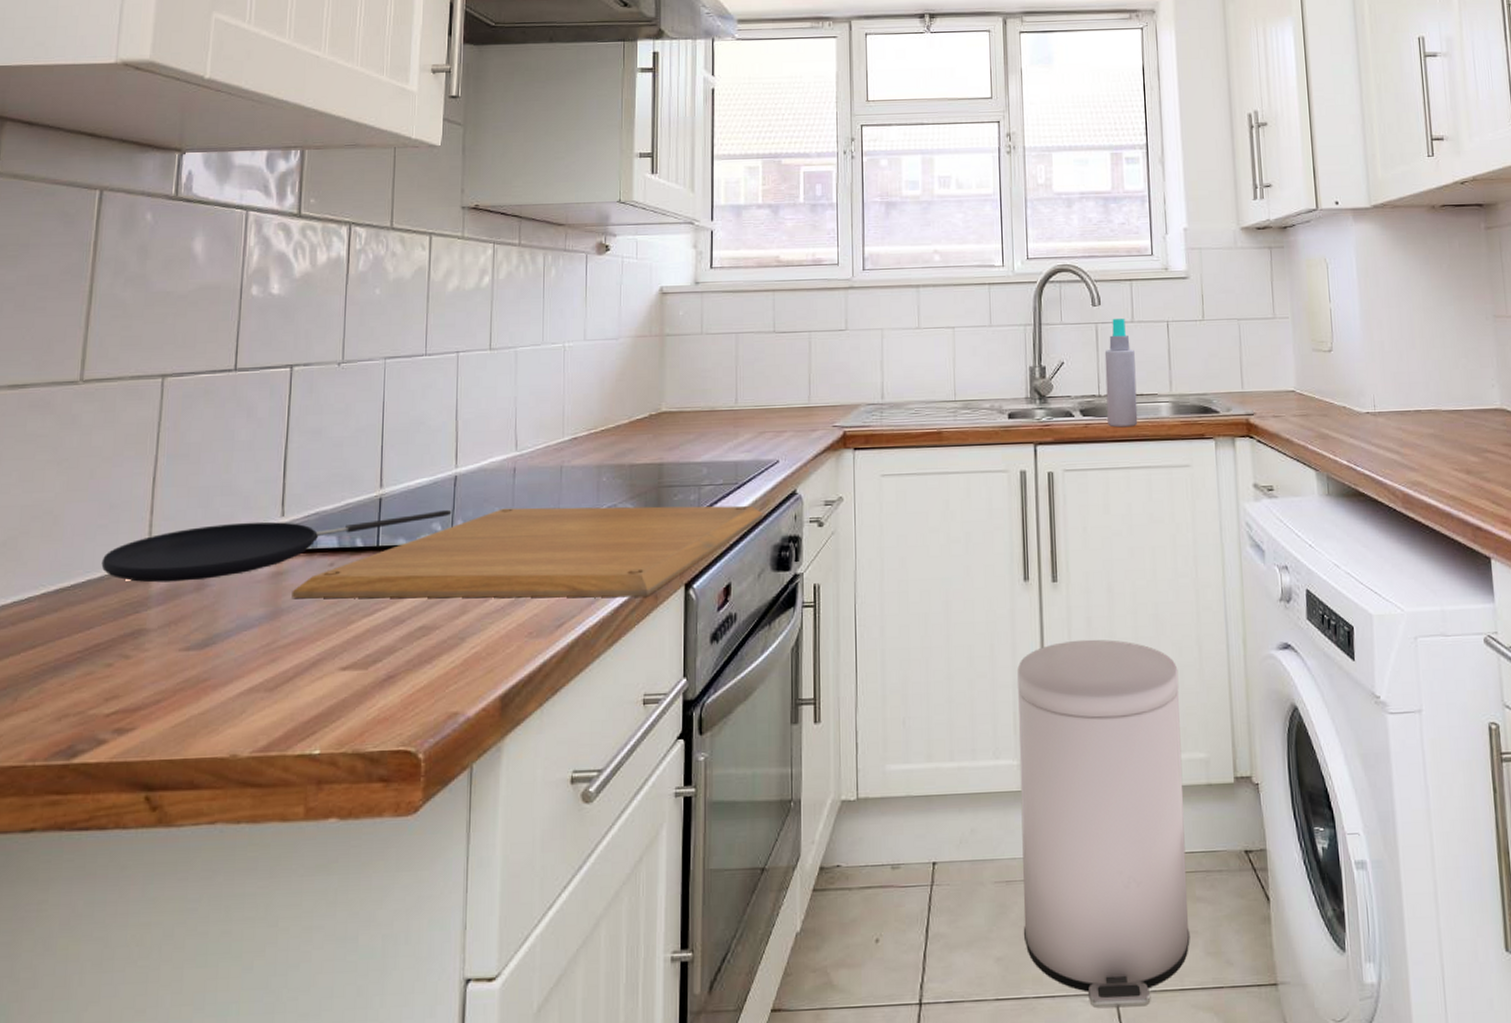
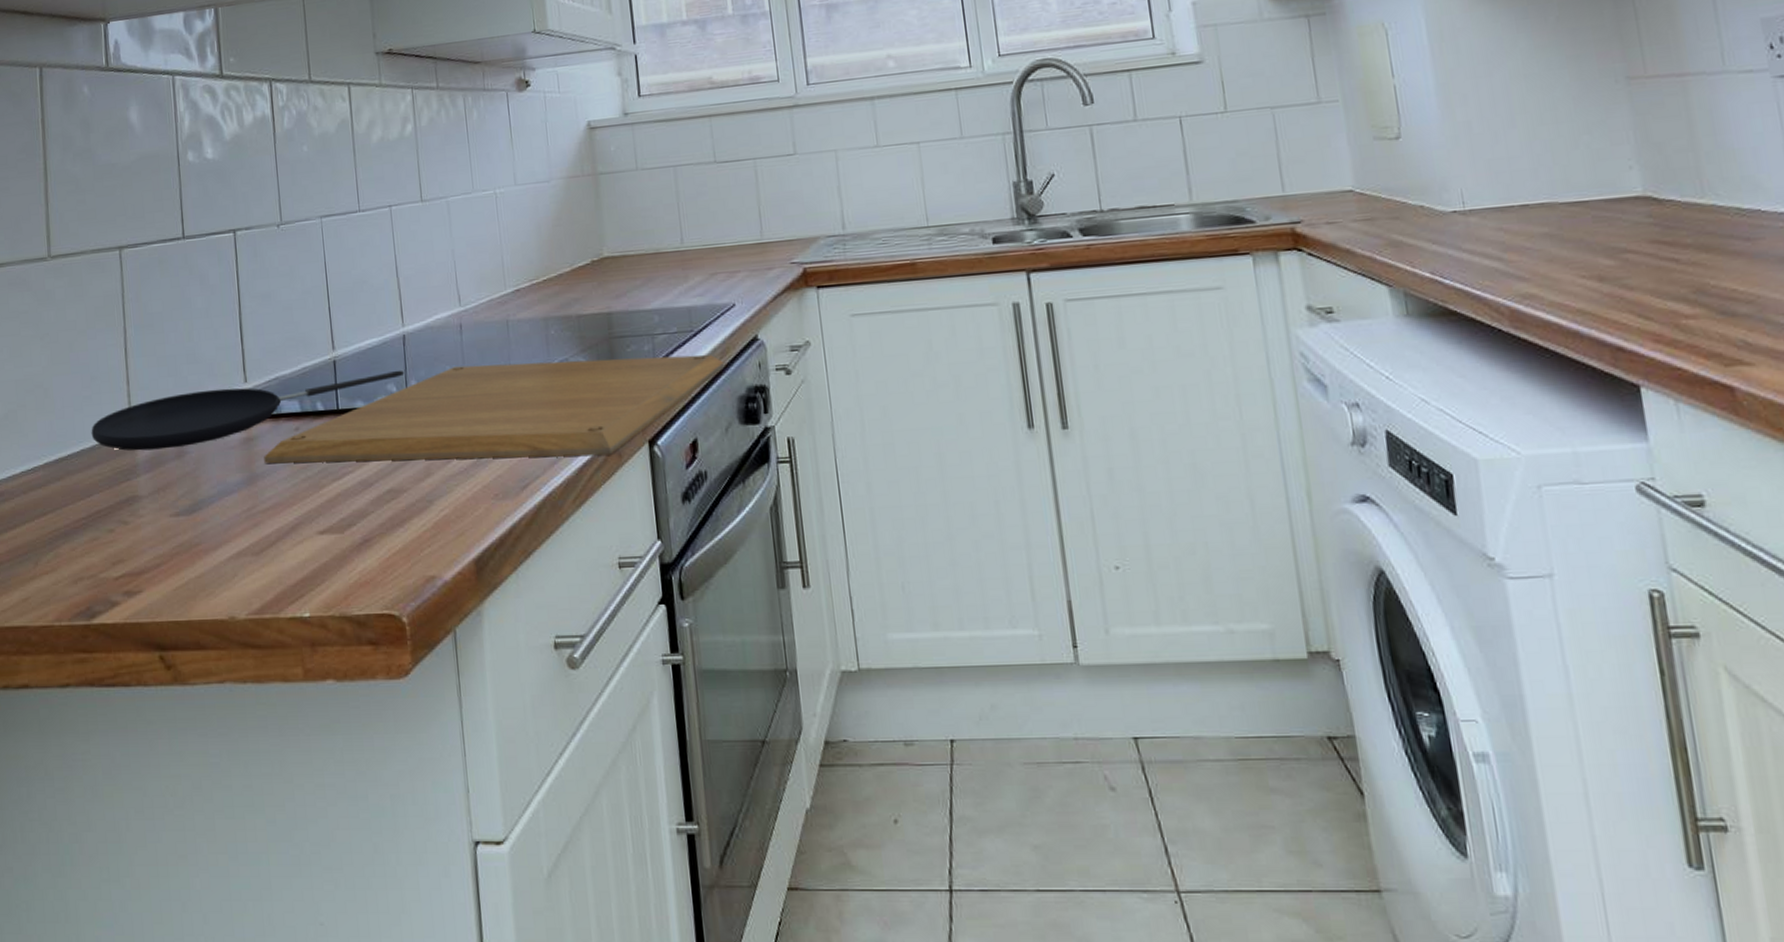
pedal bin: present [1016,639,1190,1009] -> none [1029,493,1266,907]
spray bottle: present [1104,318,1138,428] -> none [1103,117,1153,248]

